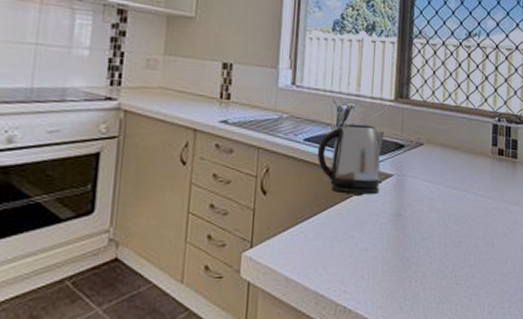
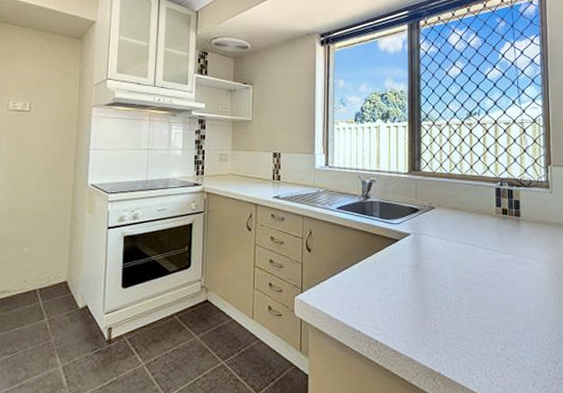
kettle: present [317,122,384,195] -> none [348,193,401,250]

